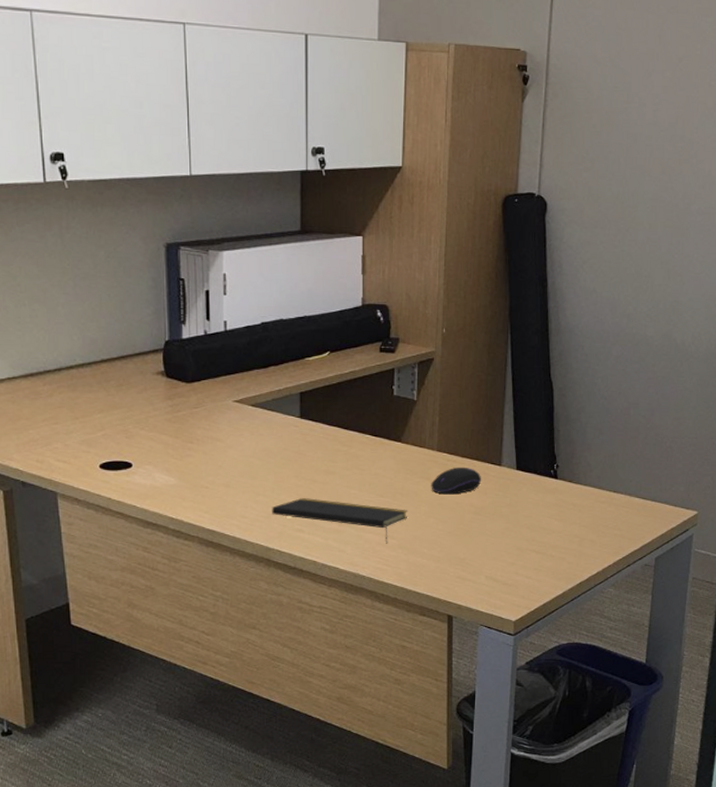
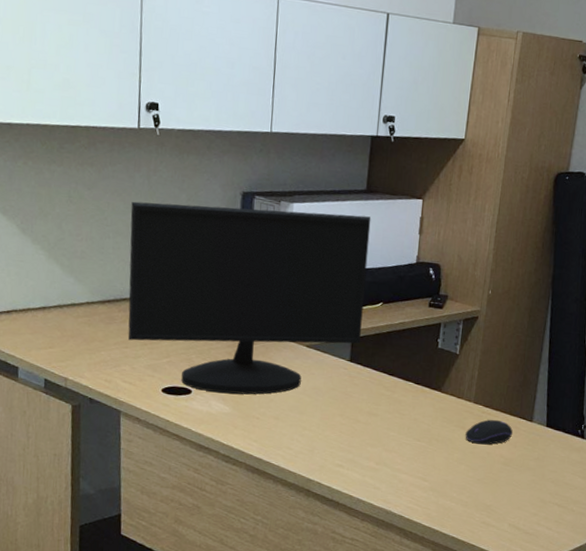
computer monitor: none [45,259,309,464] -> present [127,201,371,395]
notepad: present [272,498,408,544] -> none [315,436,442,485]

